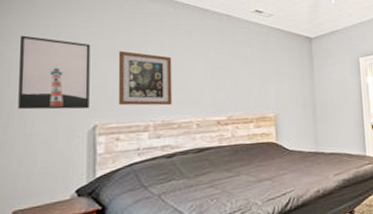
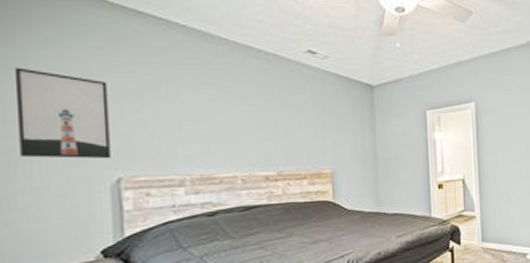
wall art: present [118,50,173,106] -> none [143,91,212,158]

